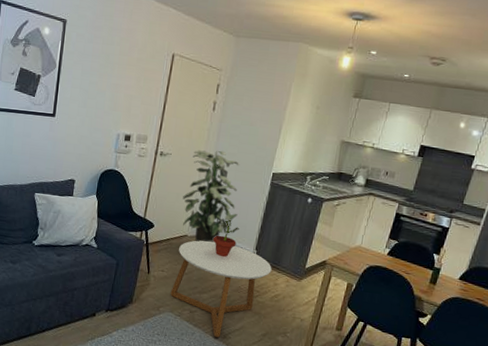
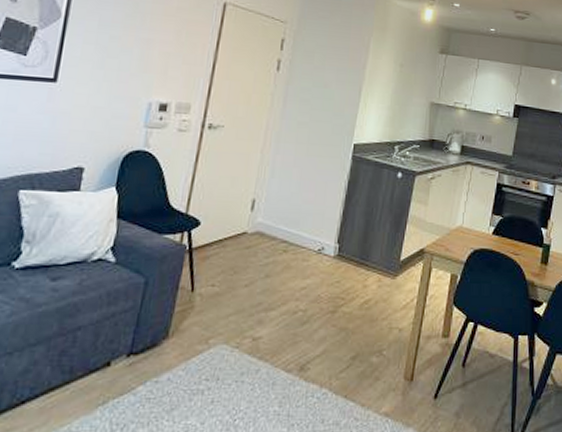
coffee table: present [170,240,272,338] -> none [224,237,359,371]
indoor plant: present [183,150,240,242] -> none [240,119,314,240]
potted plant: present [212,218,239,258] -> none [281,206,316,258]

